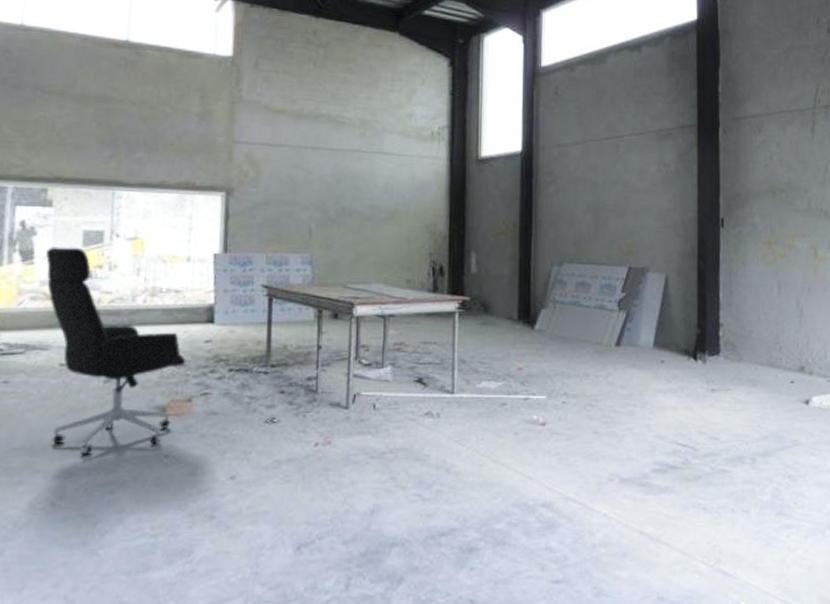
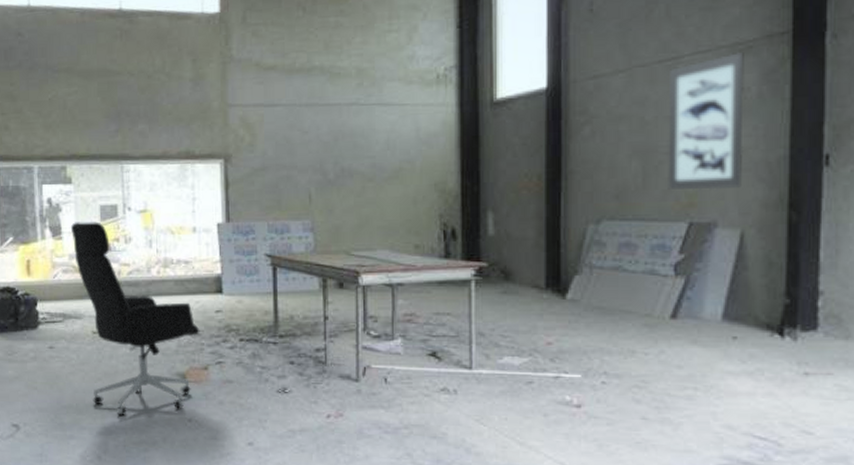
wall art: none [613,137,666,242] -> present [668,52,744,190]

